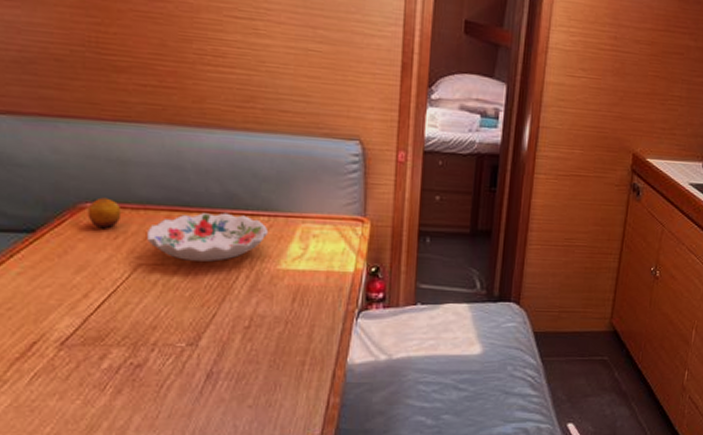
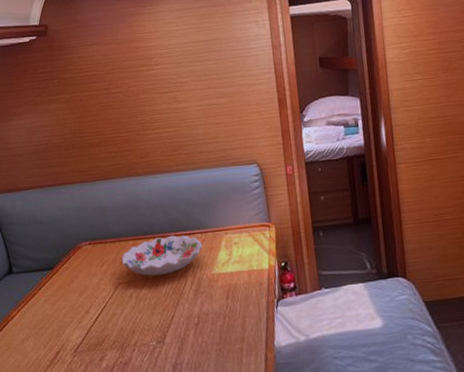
fruit: present [87,197,122,229] -> none [83,237,105,261]

